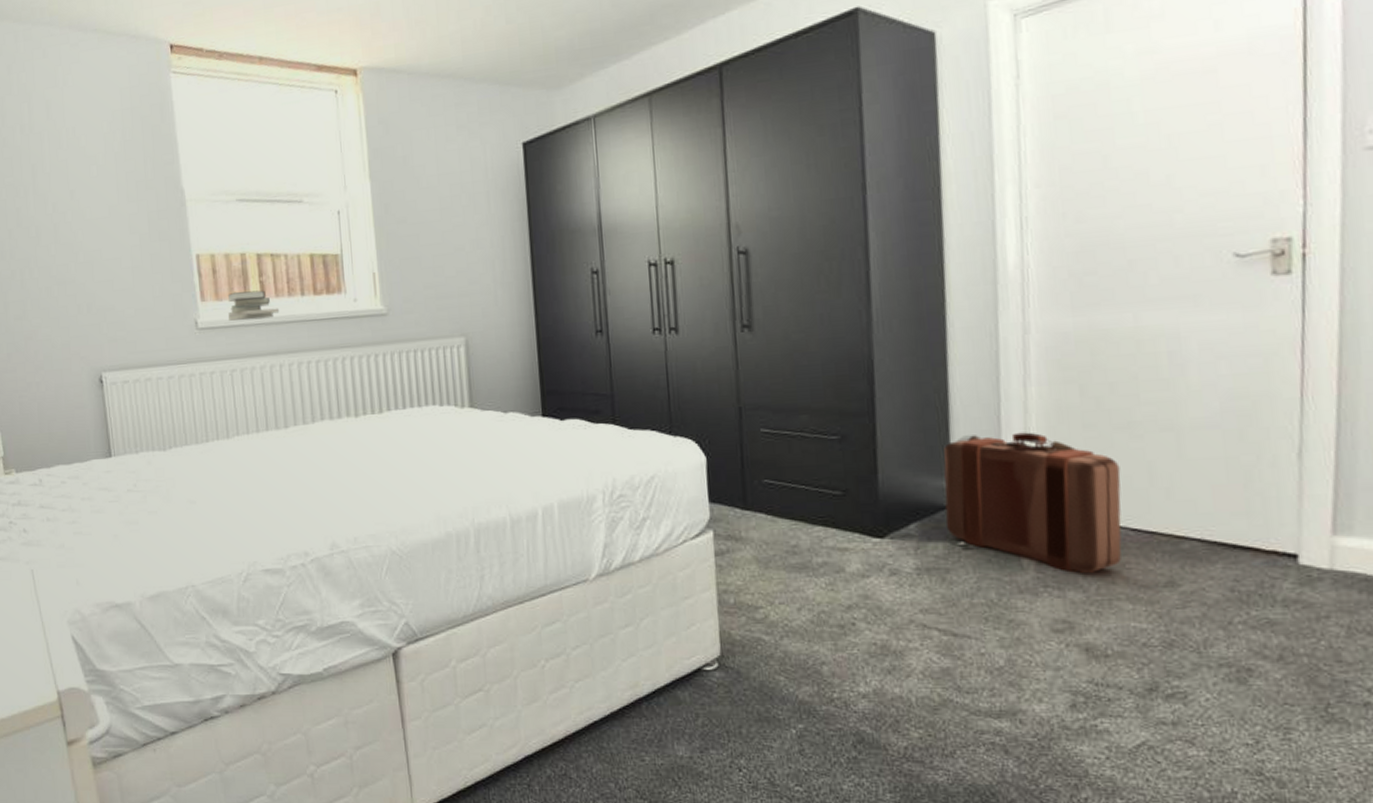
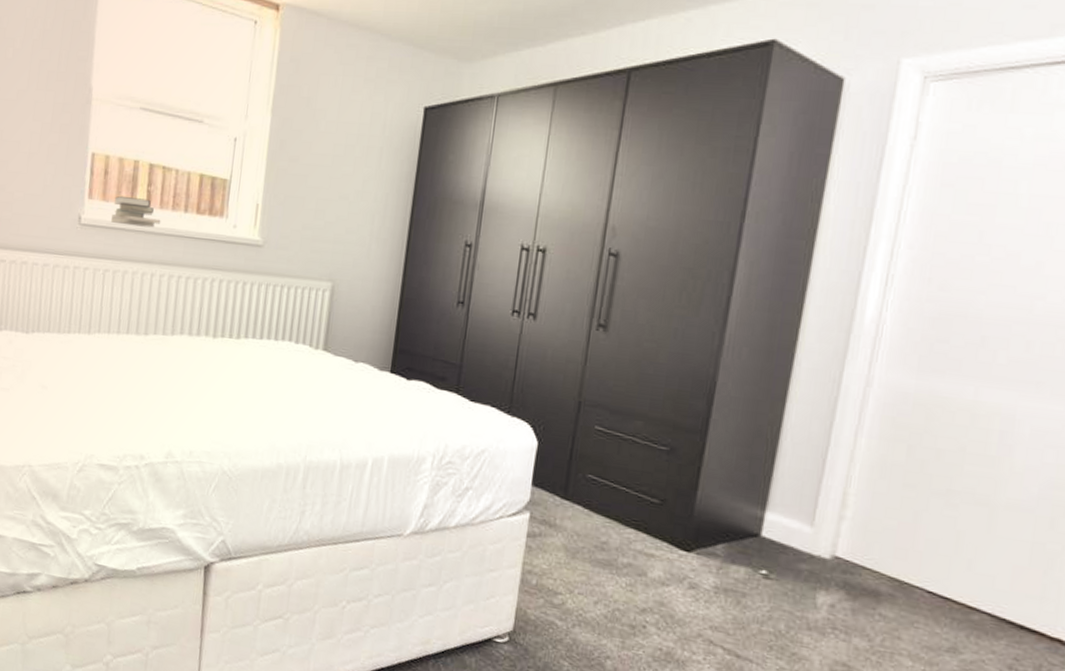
suitcase: present [943,432,1122,573] -> none [751,471,930,625]

